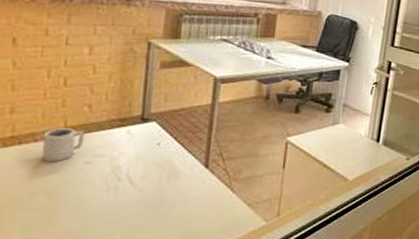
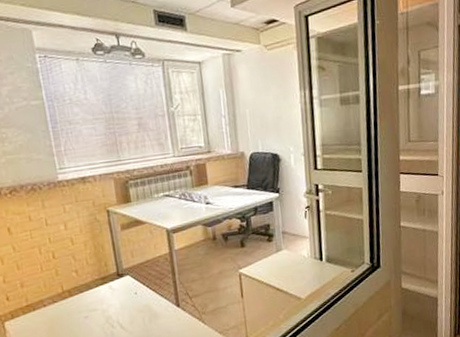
cup: present [41,128,85,161] -> none [48,291,80,321]

